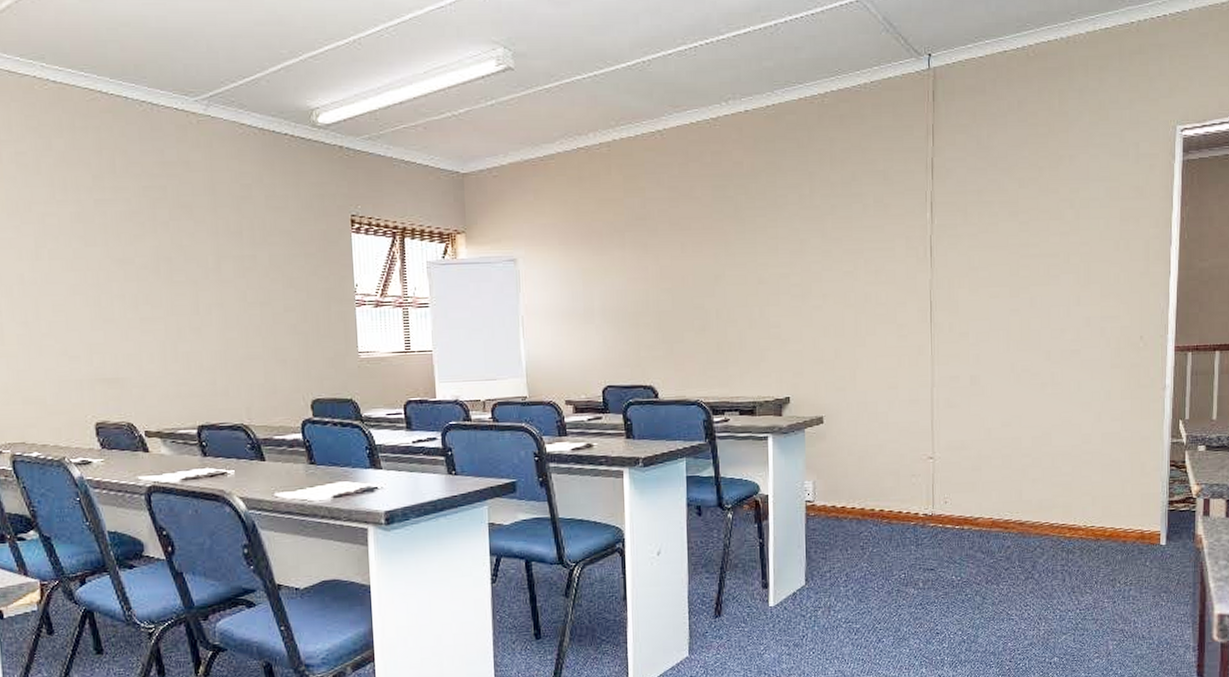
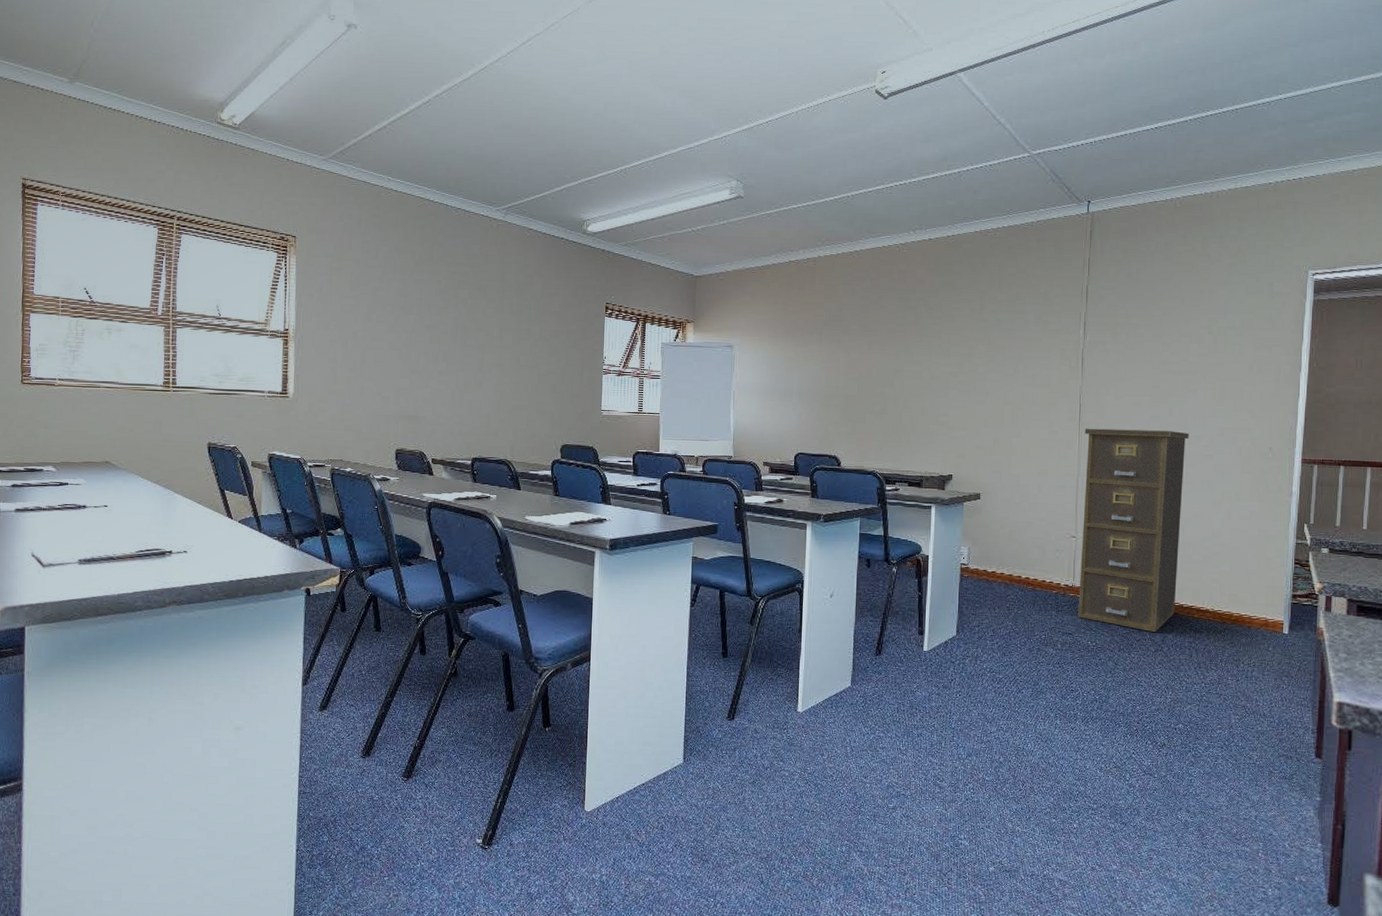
filing cabinet: none [937,325,1053,558] -> present [1078,428,1189,632]

